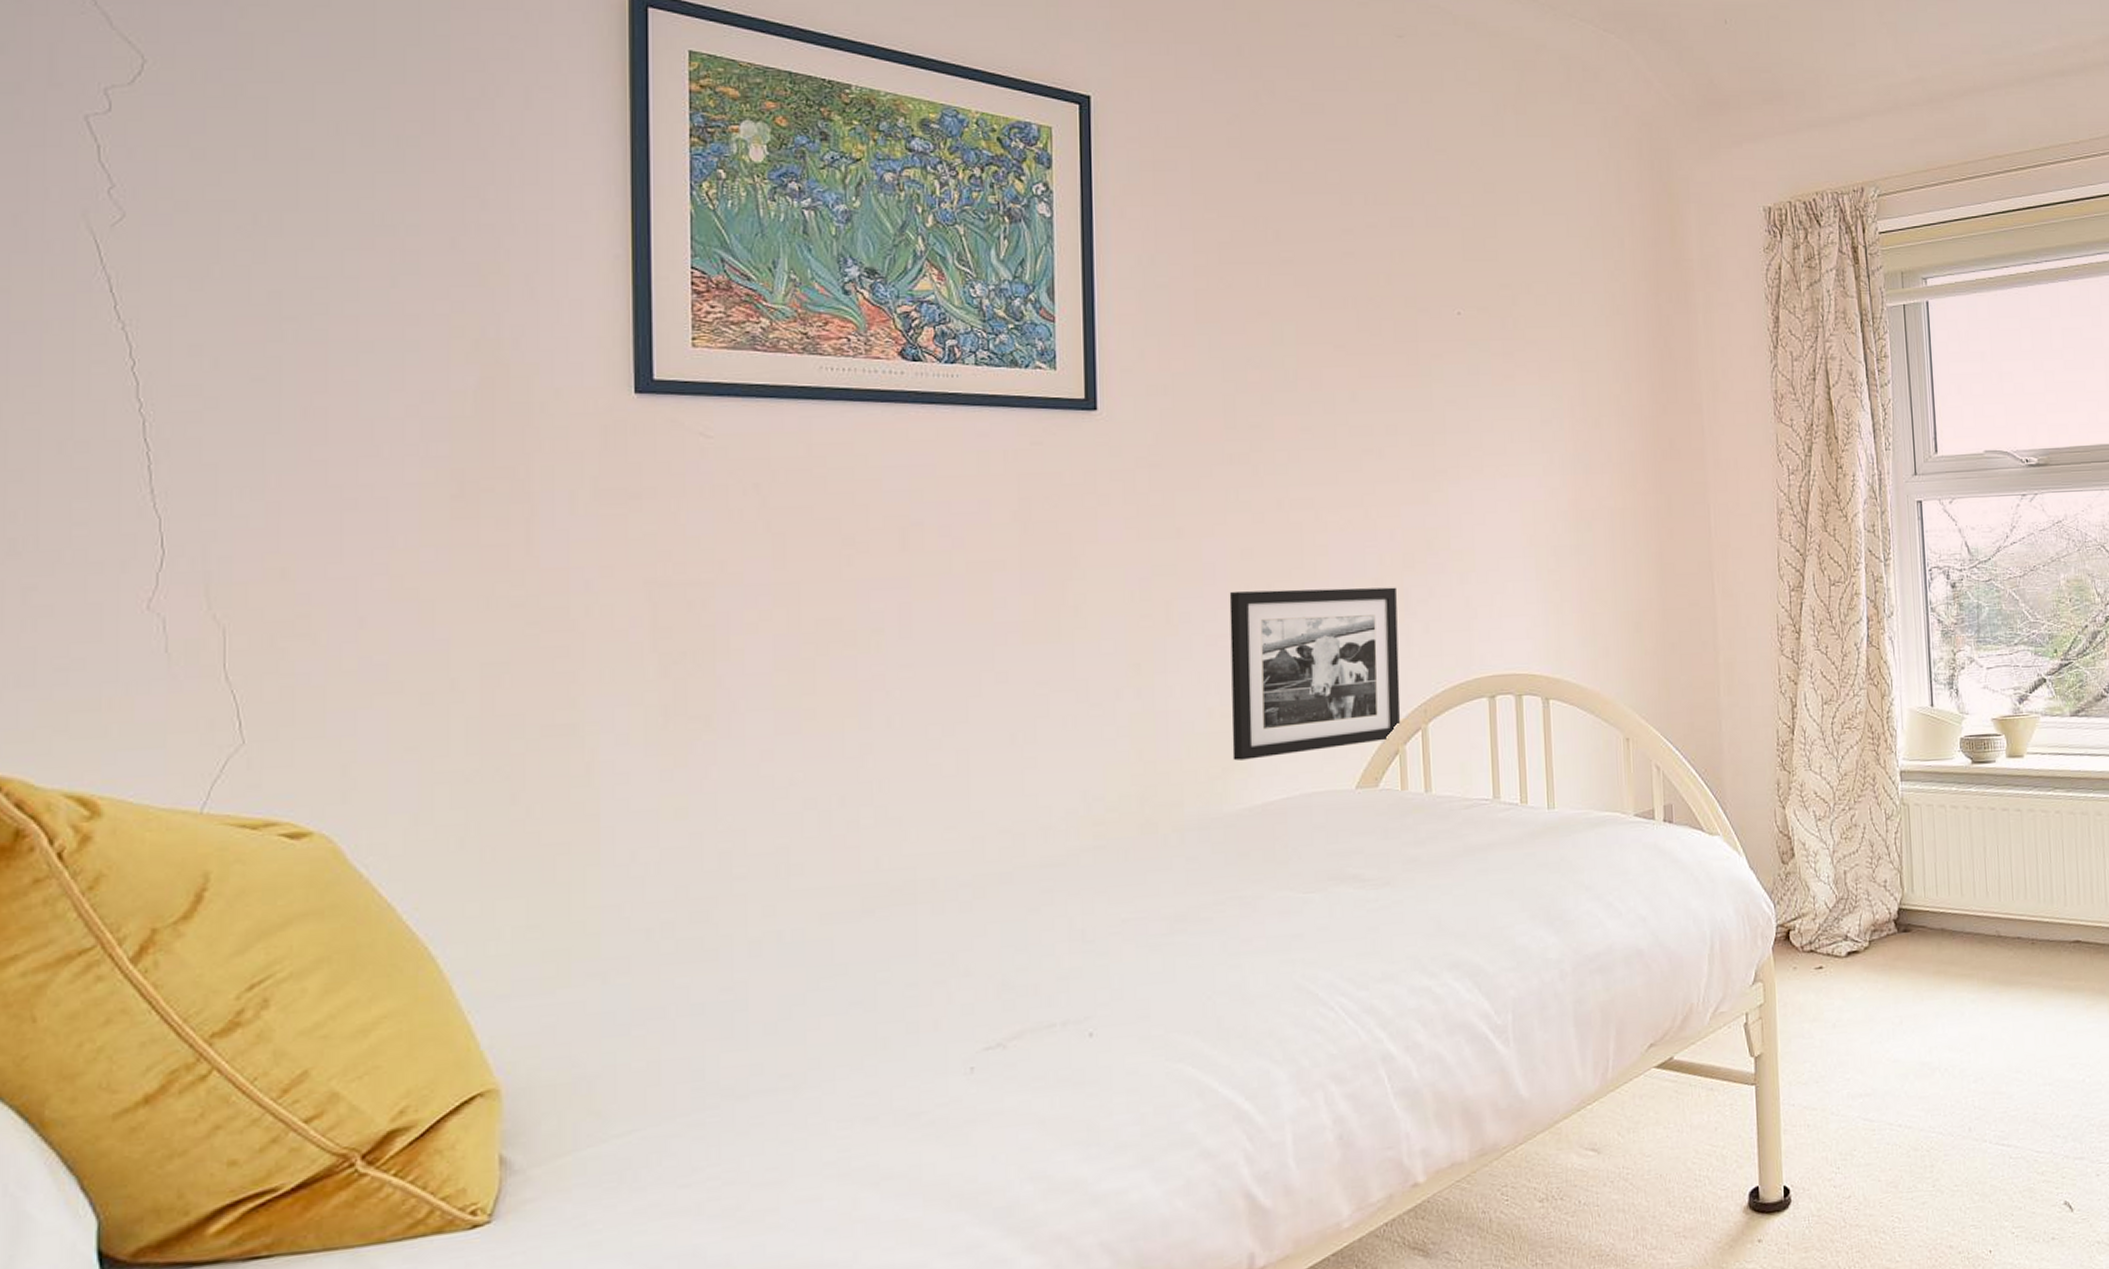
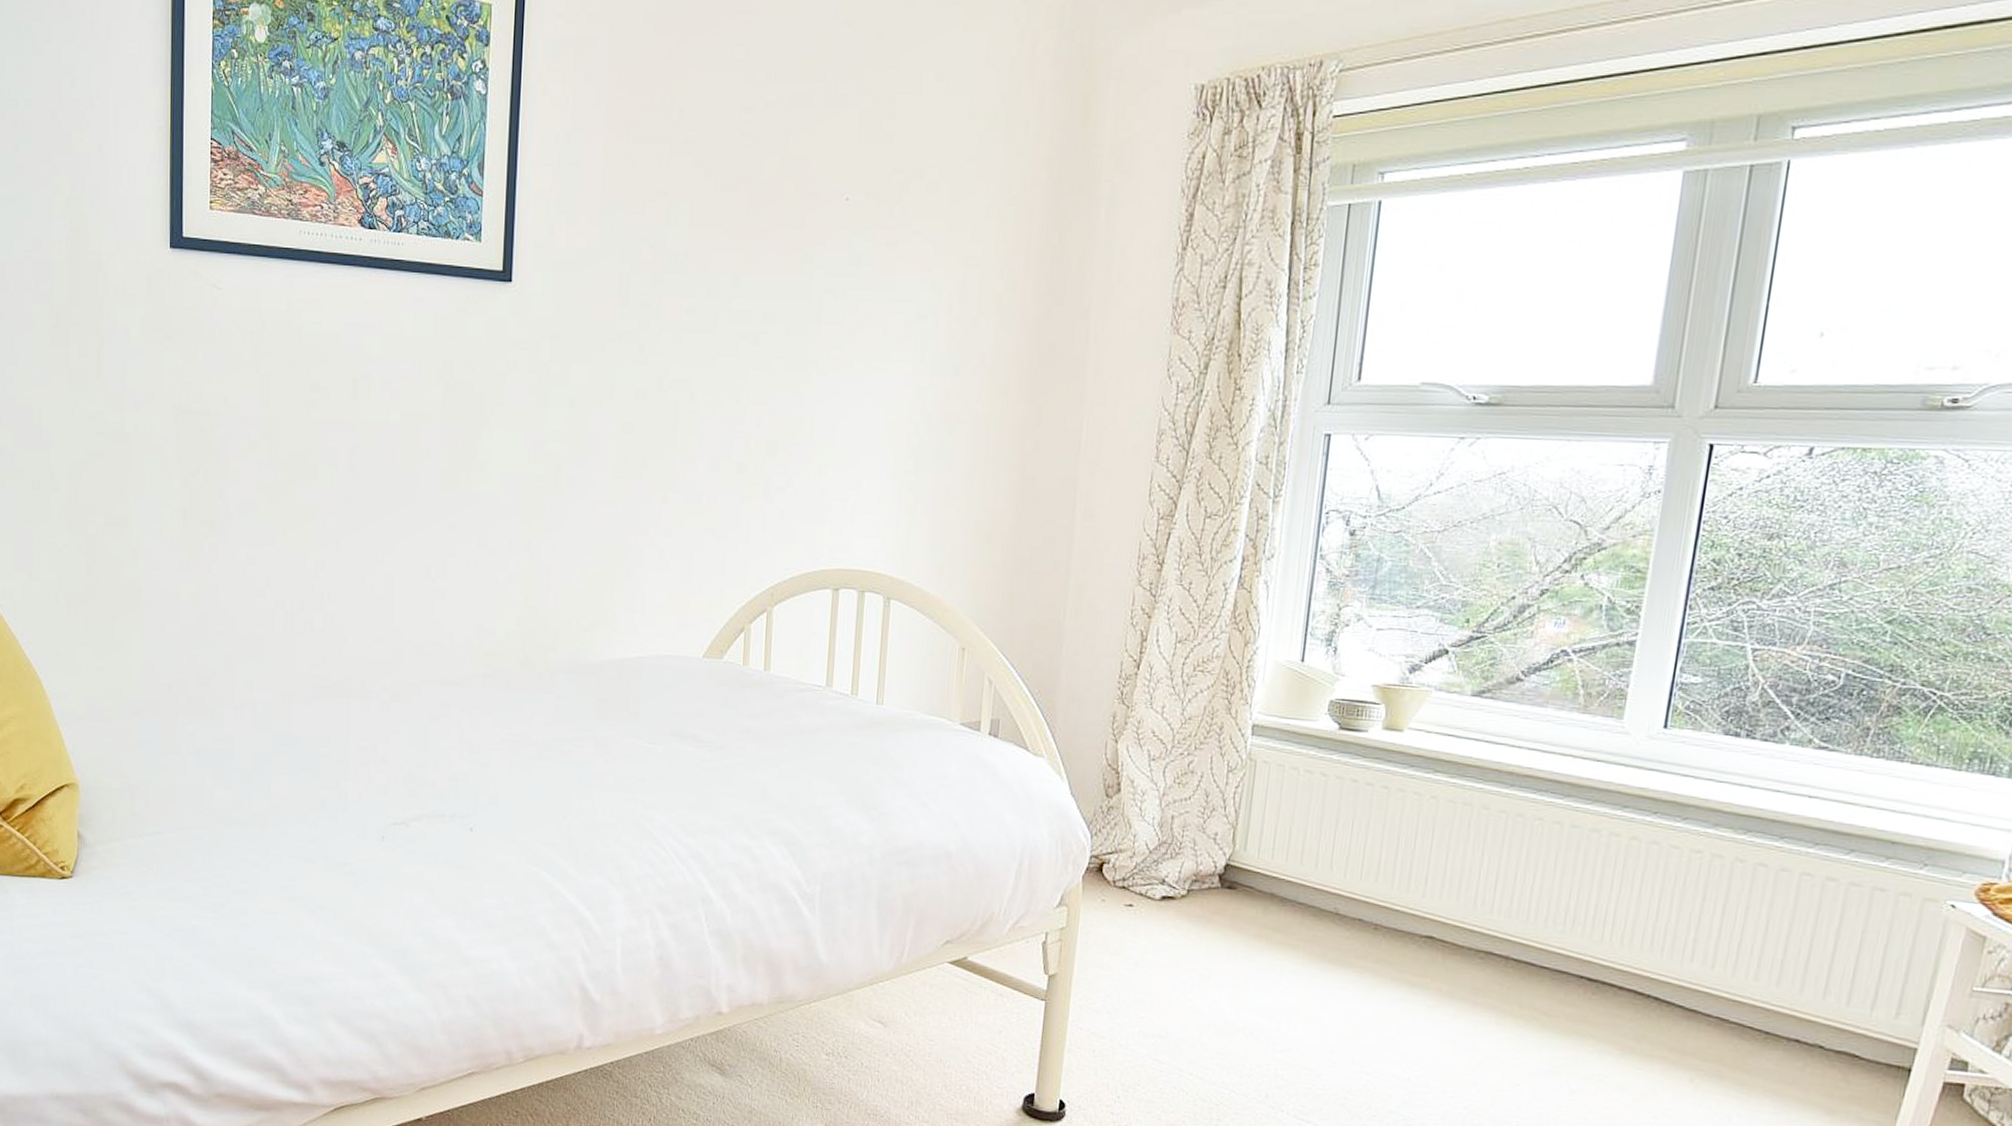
picture frame: present [1229,587,1401,761] -> none [600,461,758,618]

